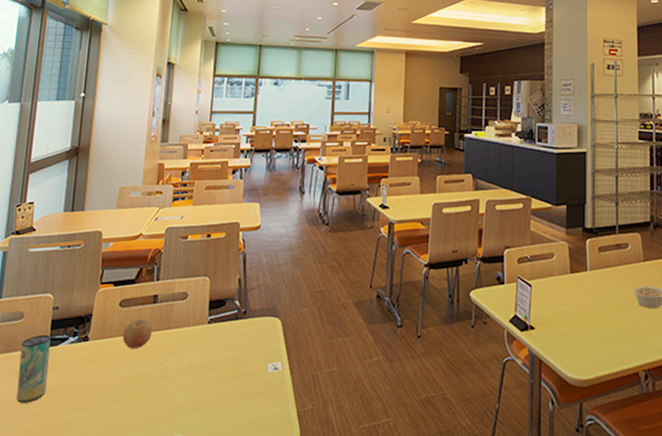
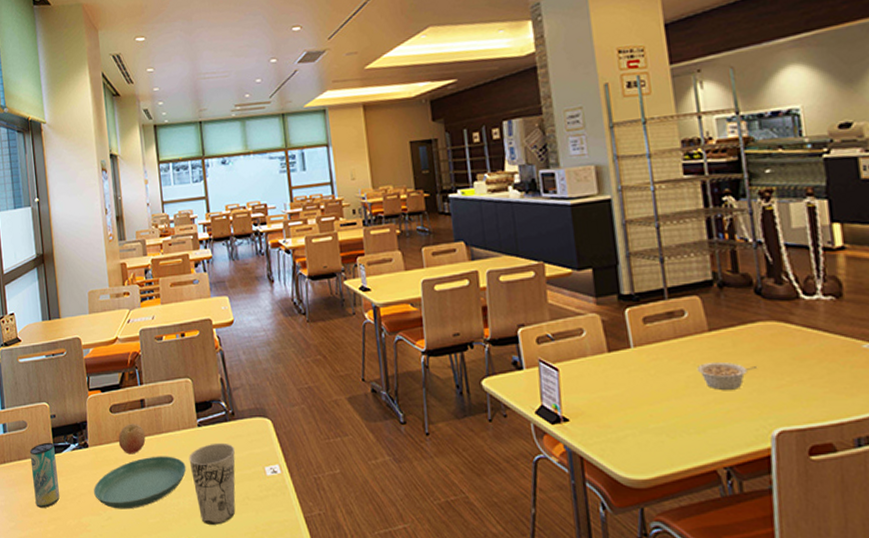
saucer: none [85,351,189,405] -> present [94,456,186,510]
cup: none [193,339,241,420] -> present [189,443,236,525]

